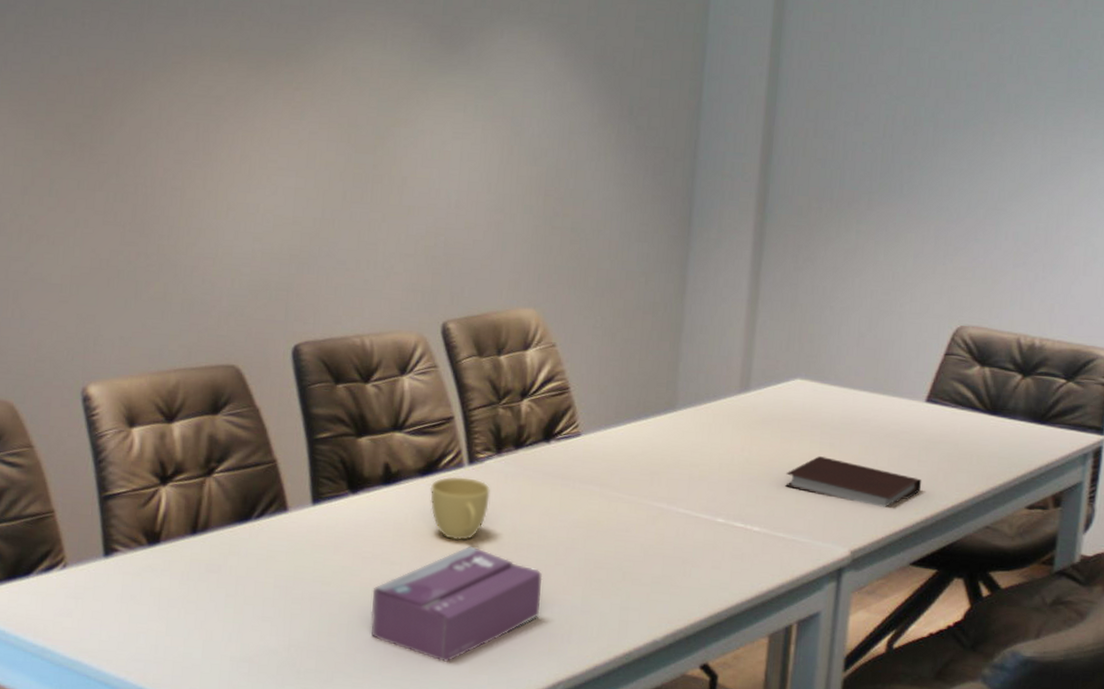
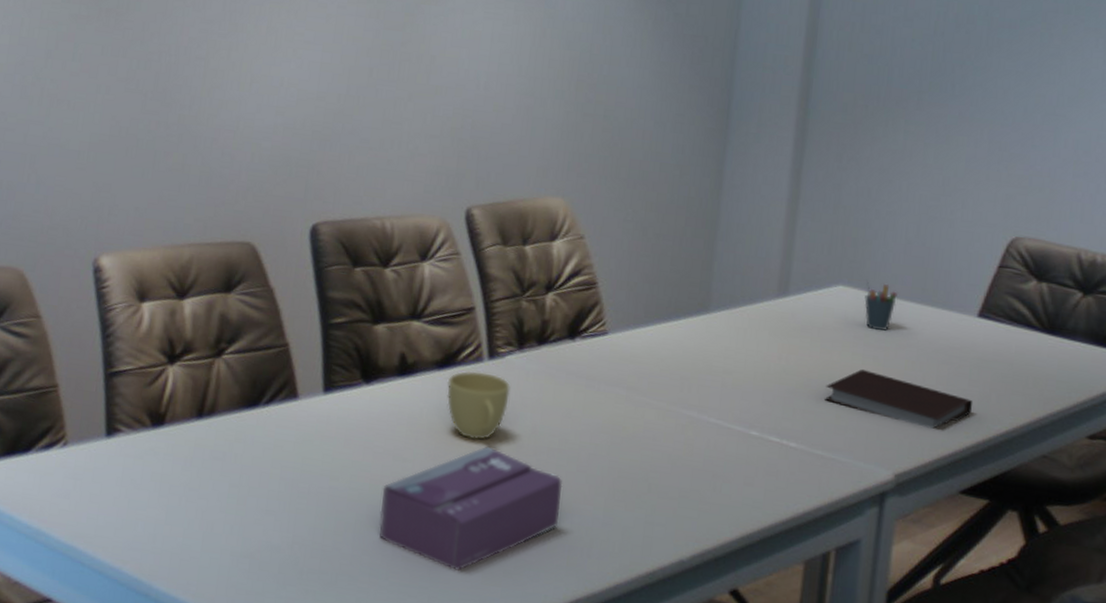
pen holder: none [820,372,851,419] -> present [864,279,897,331]

